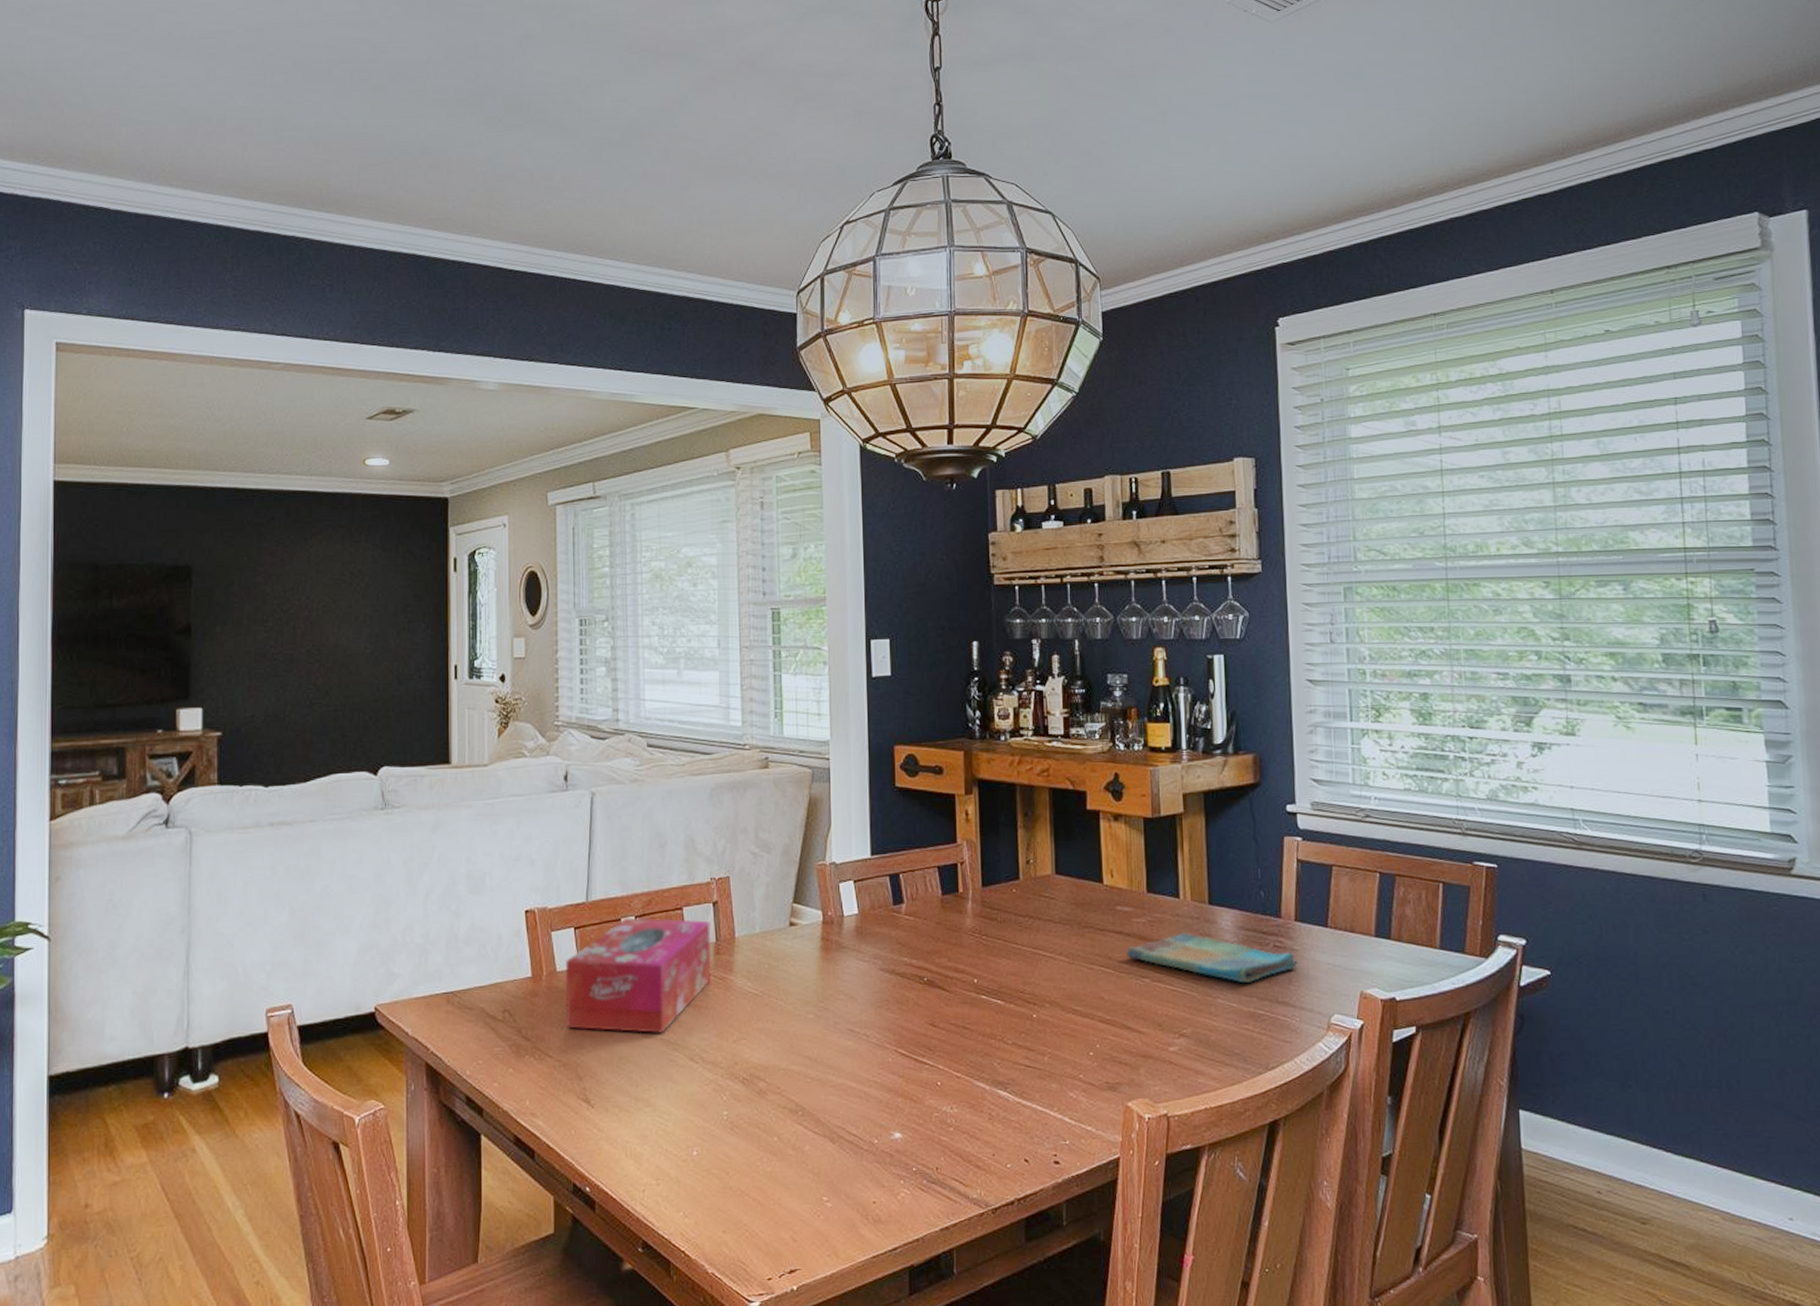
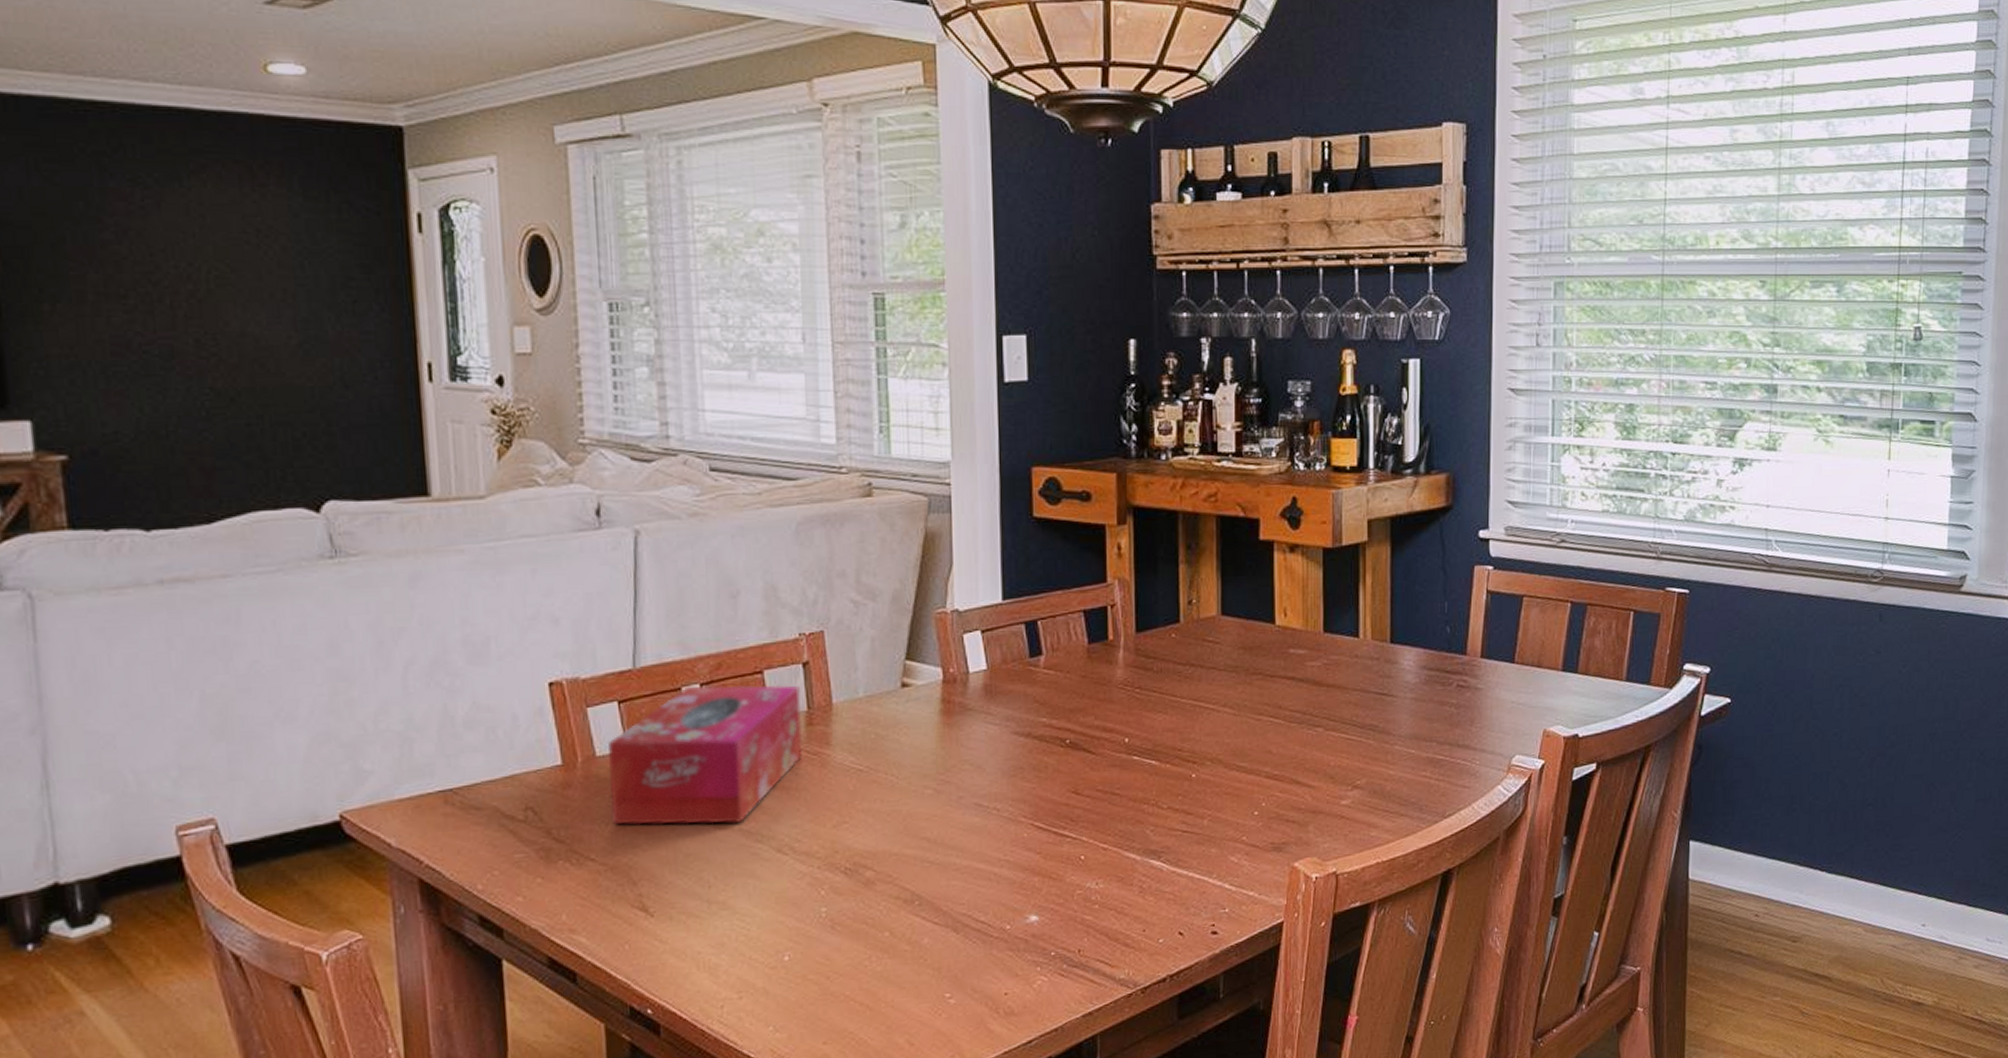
dish towel: present [1126,933,1299,984] -> none [1298,675,1482,728]

